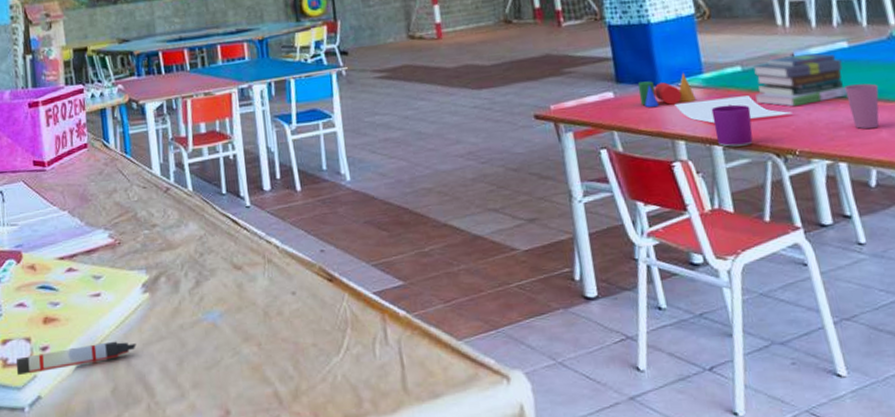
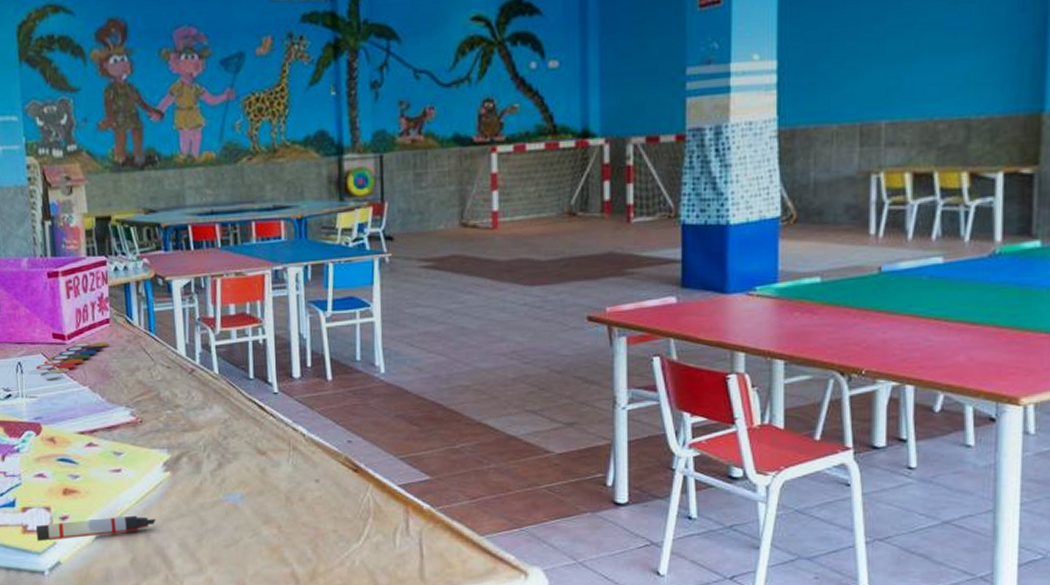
paint palette: none [9,166,88,207] -> present [28,341,110,379]
toy blocks: present [637,72,696,108] -> none [704,280,765,316]
paper sheet: present [674,95,793,124] -> none [741,309,867,337]
mug: present [711,104,753,147] -> none [779,317,822,362]
books: present [753,53,847,107] -> none [829,267,932,324]
cup: present [844,83,880,130] -> none [929,304,966,352]

